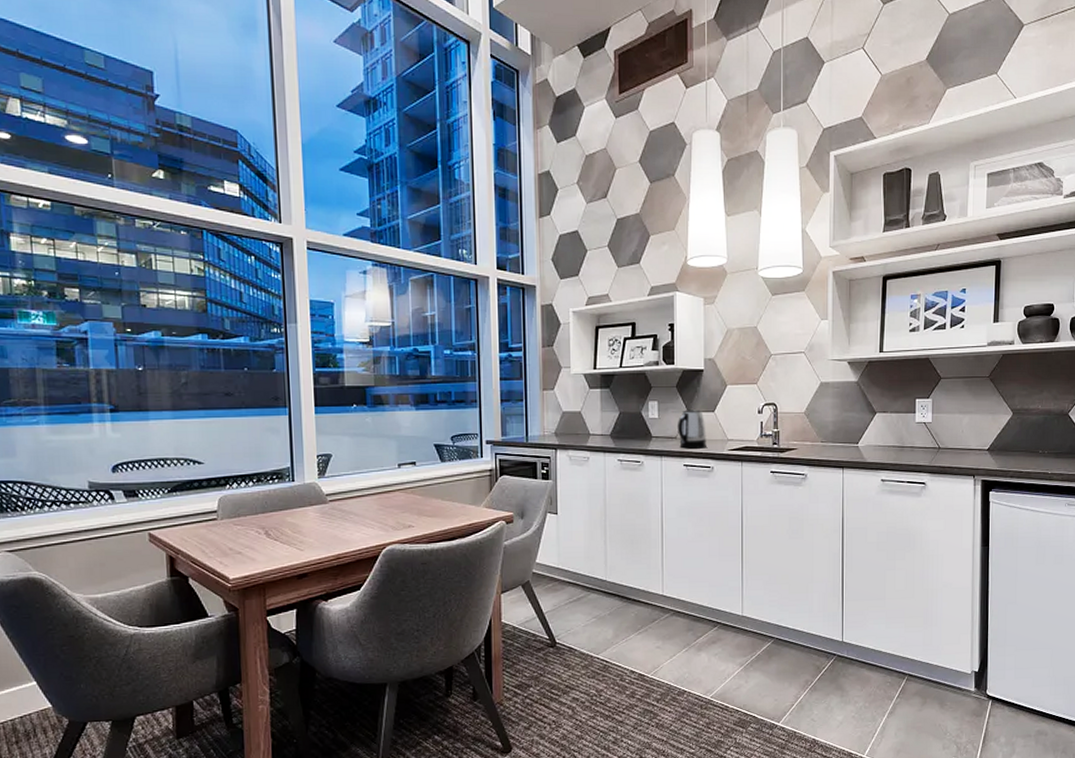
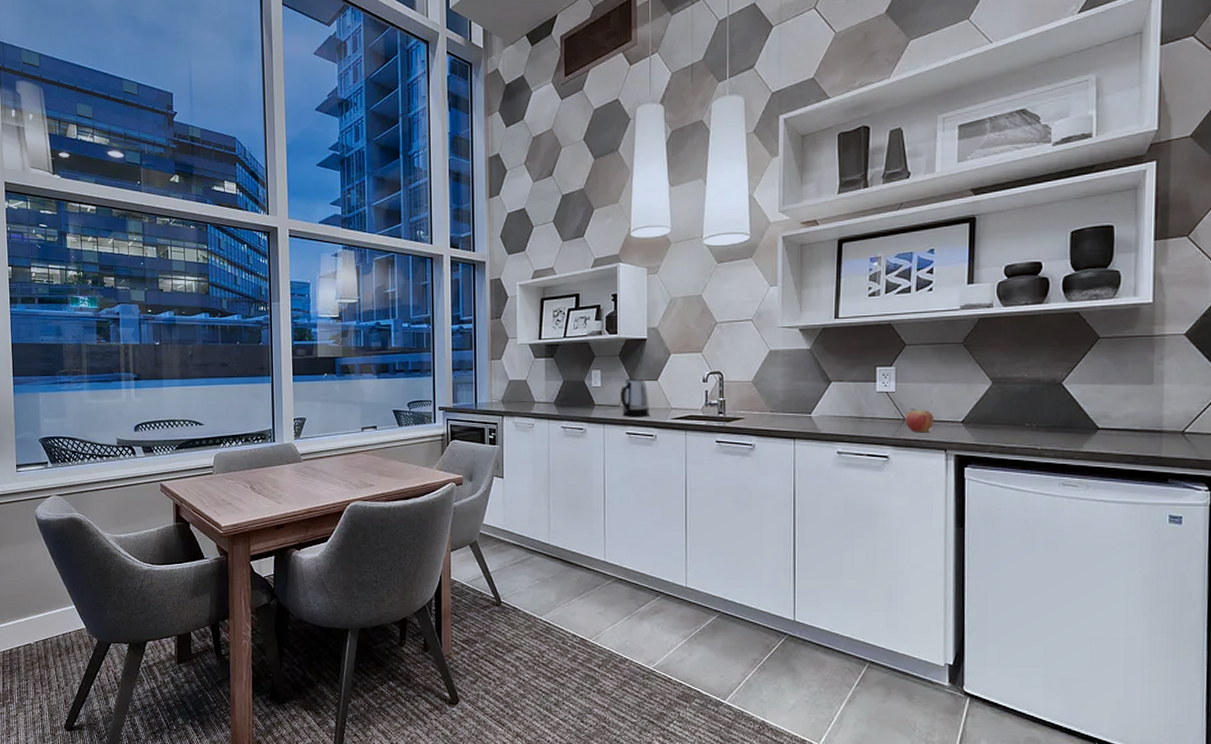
fruit: none [940,437,965,461] -> present [904,408,934,433]

